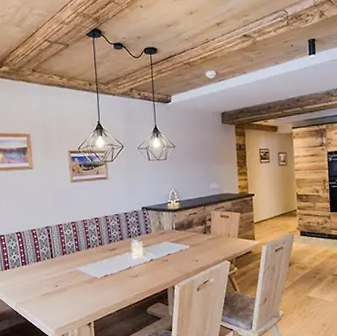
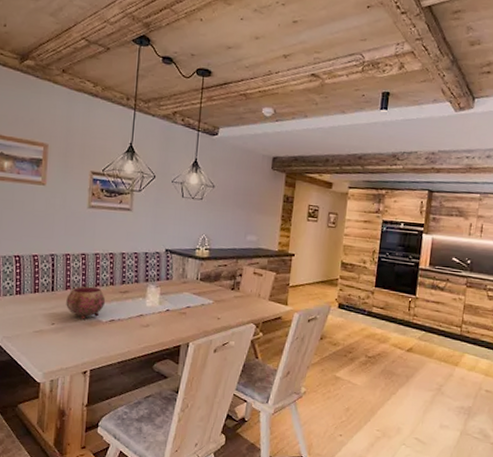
bowl: none [64,249,97,279] -> present [66,286,105,320]

